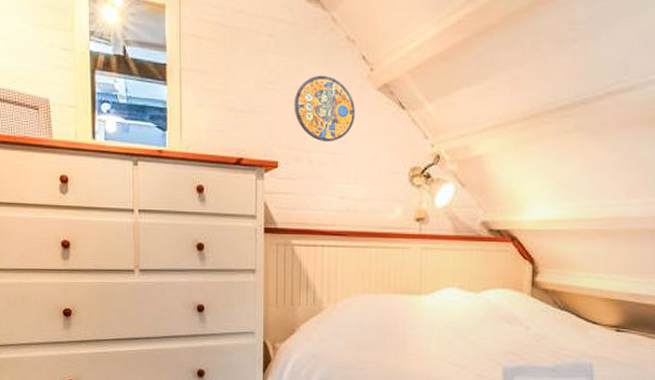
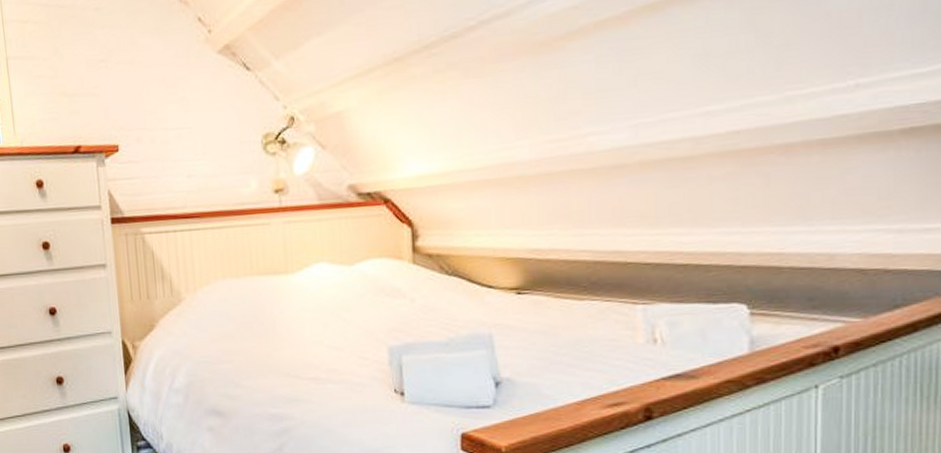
manhole cover: present [294,75,355,141] -> none [128,44,196,117]

